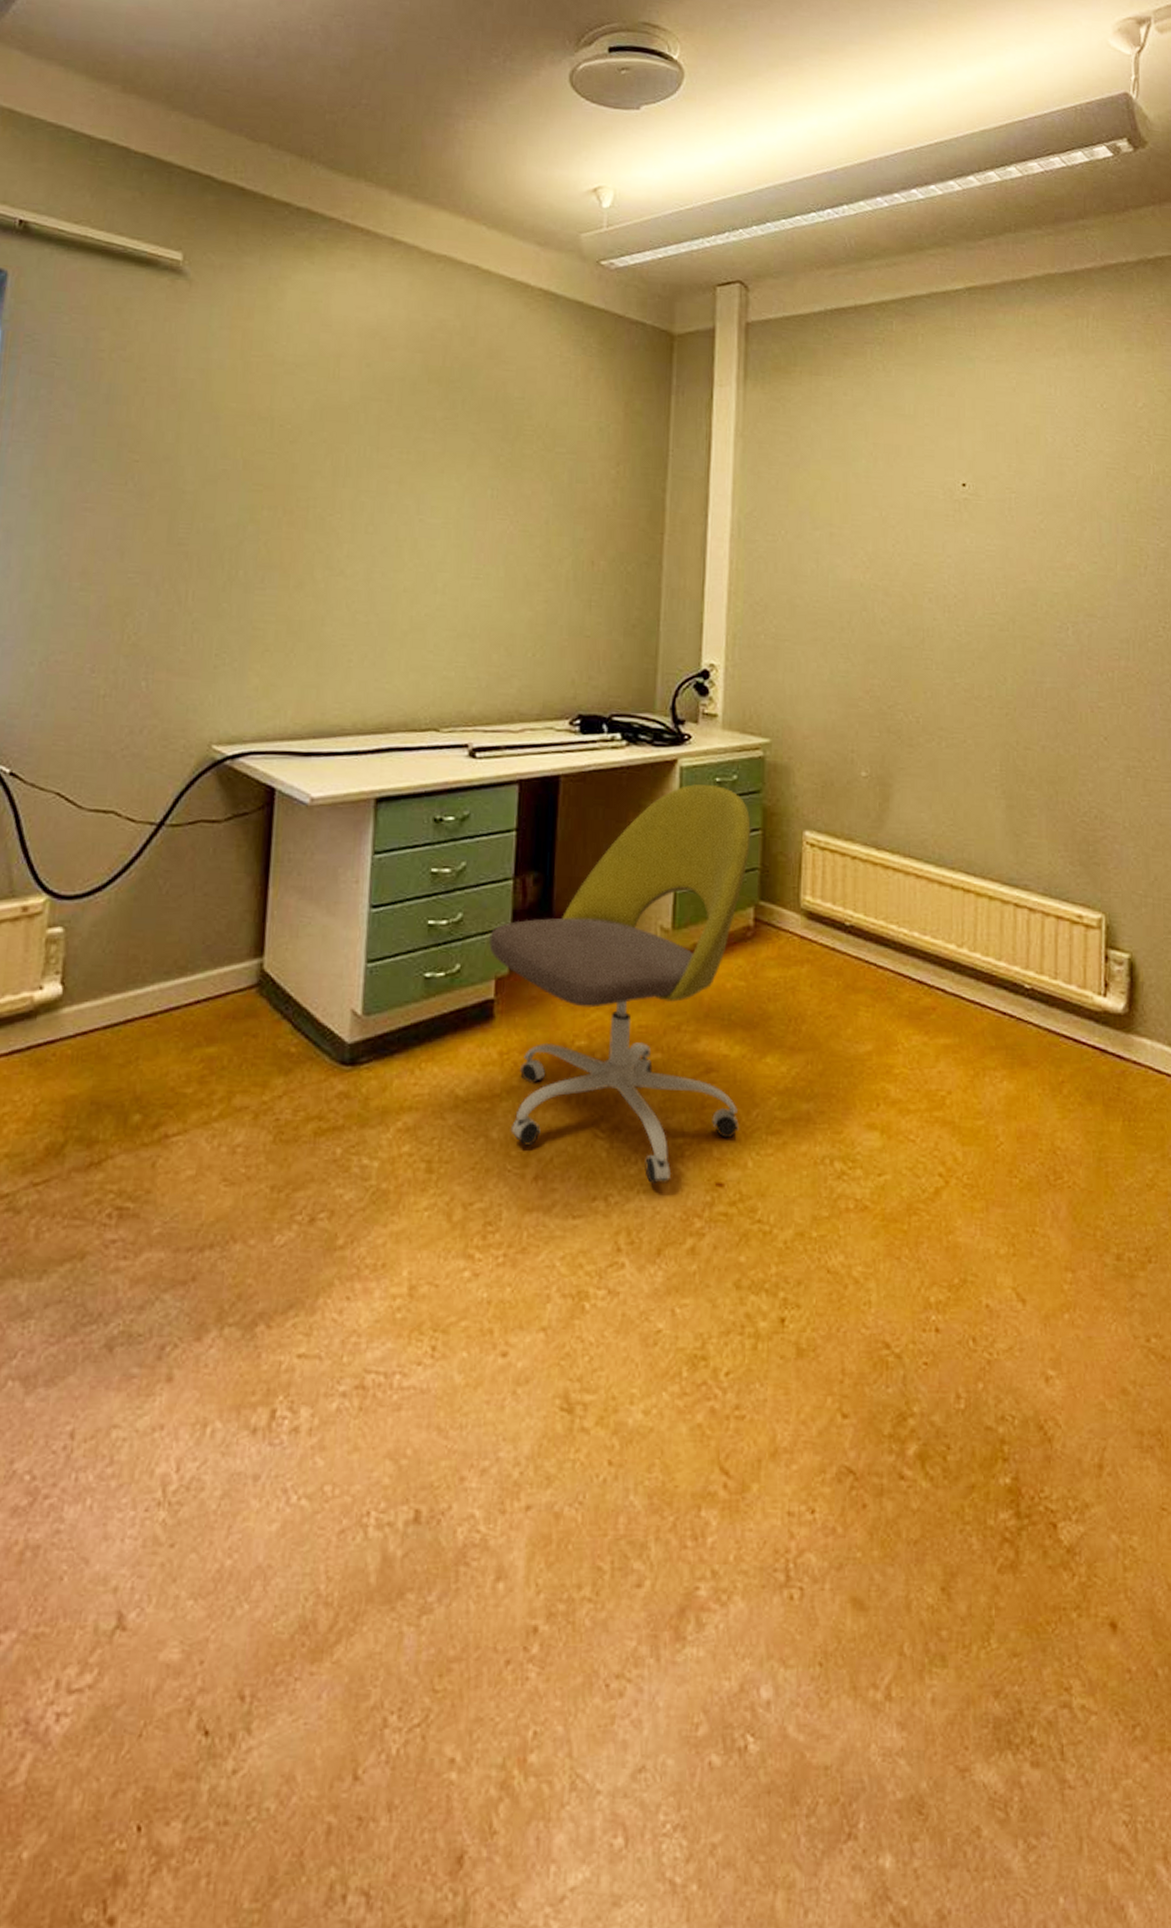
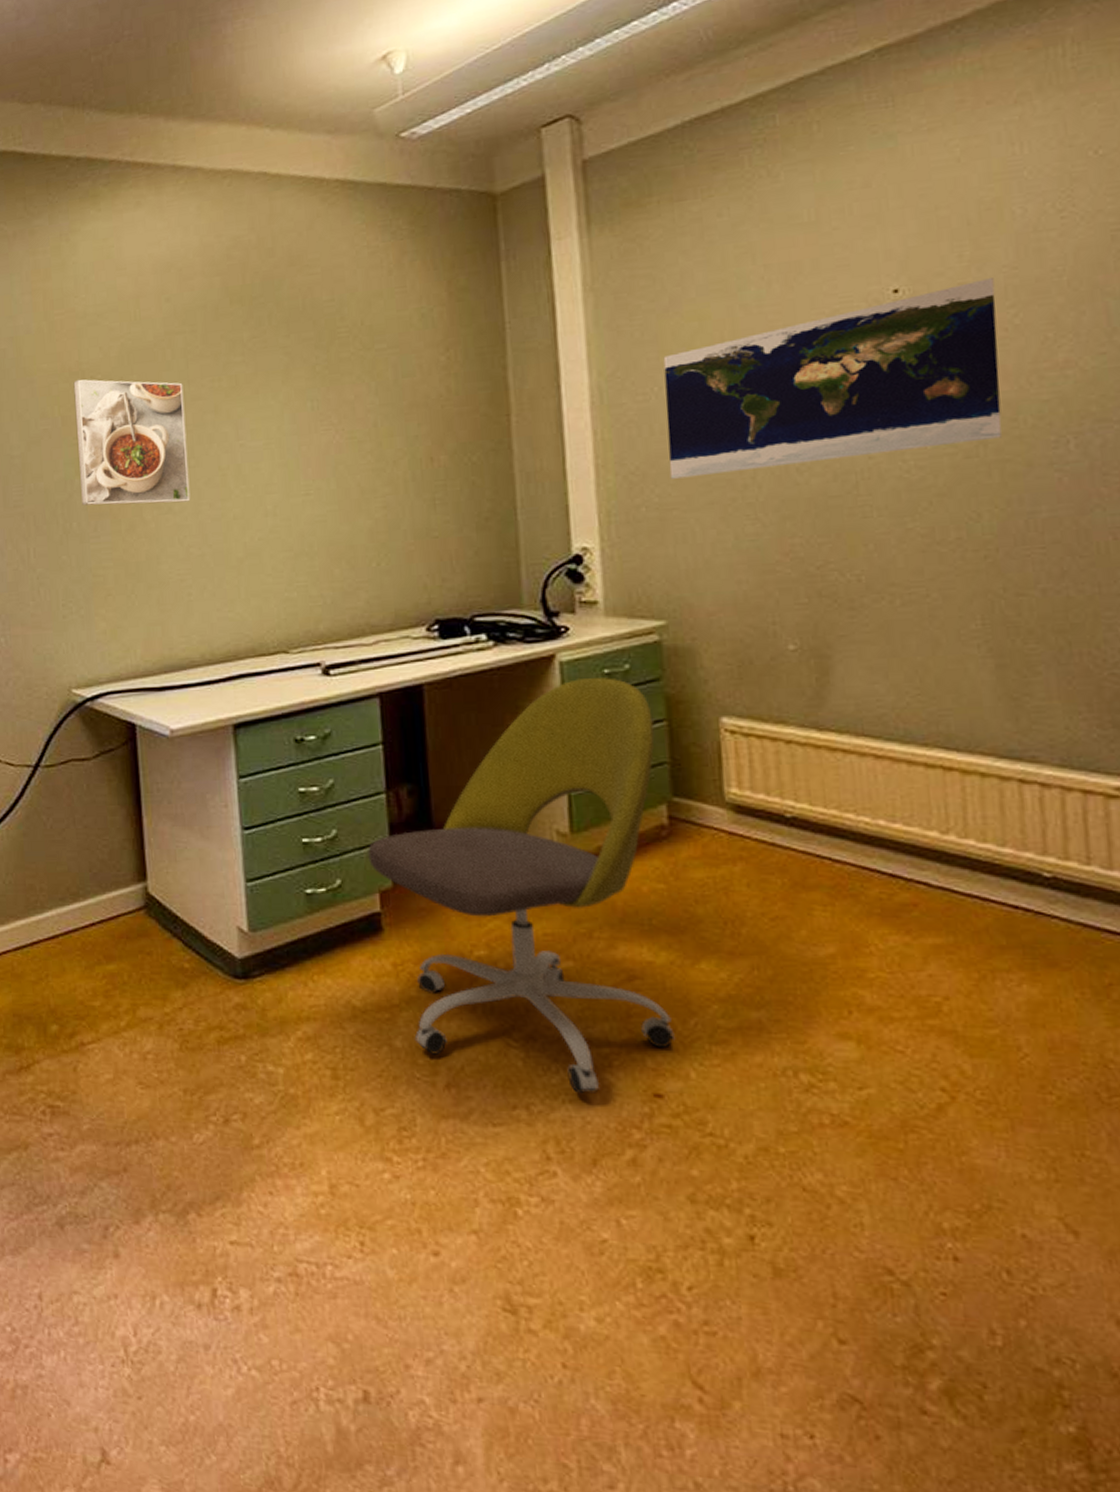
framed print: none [252,425,372,567] -> present [73,379,191,506]
map: none [786,488,1030,618] -> present [663,278,1002,479]

